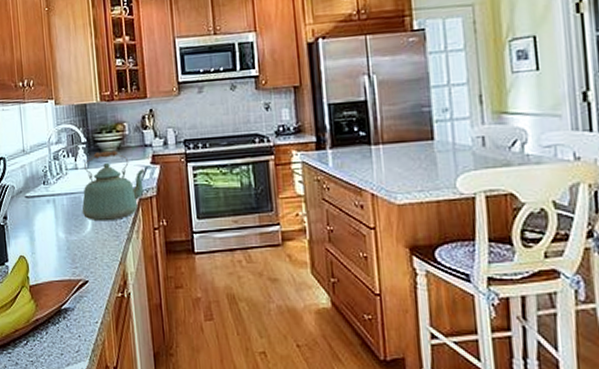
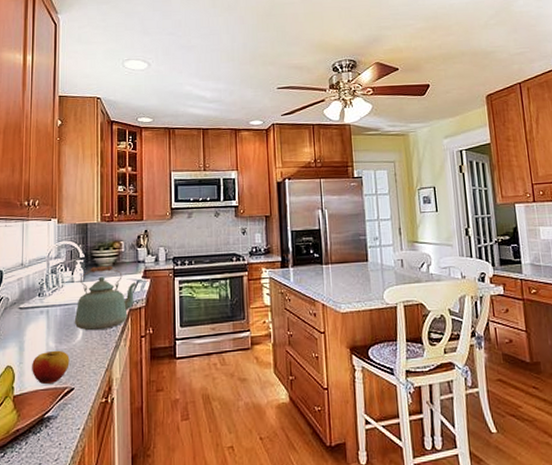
apple: none [44,241,82,276] -> present [32,350,70,385]

